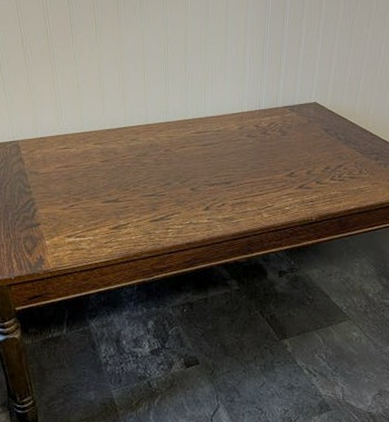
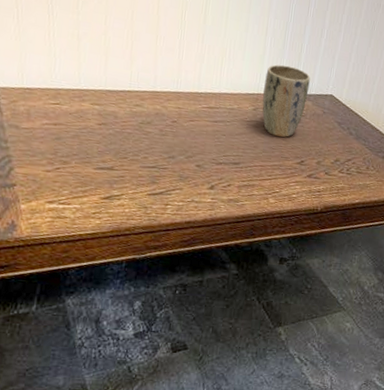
plant pot: none [247,80,292,151] -> present [262,64,310,137]

